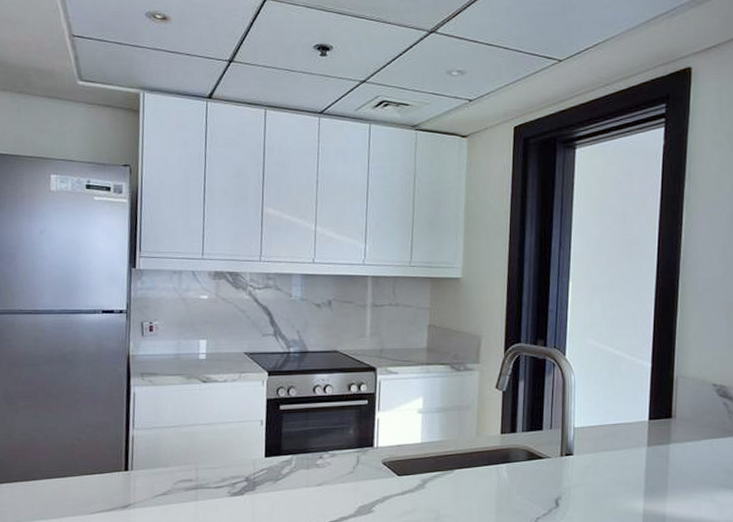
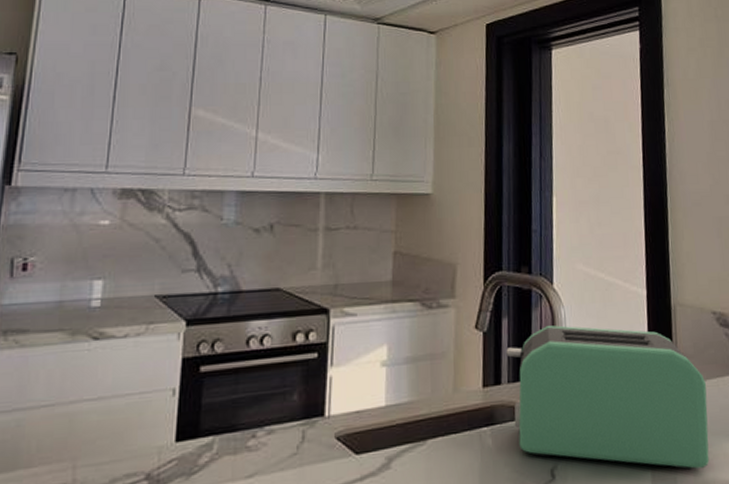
toaster: none [522,389,701,510] -> present [506,325,710,471]

